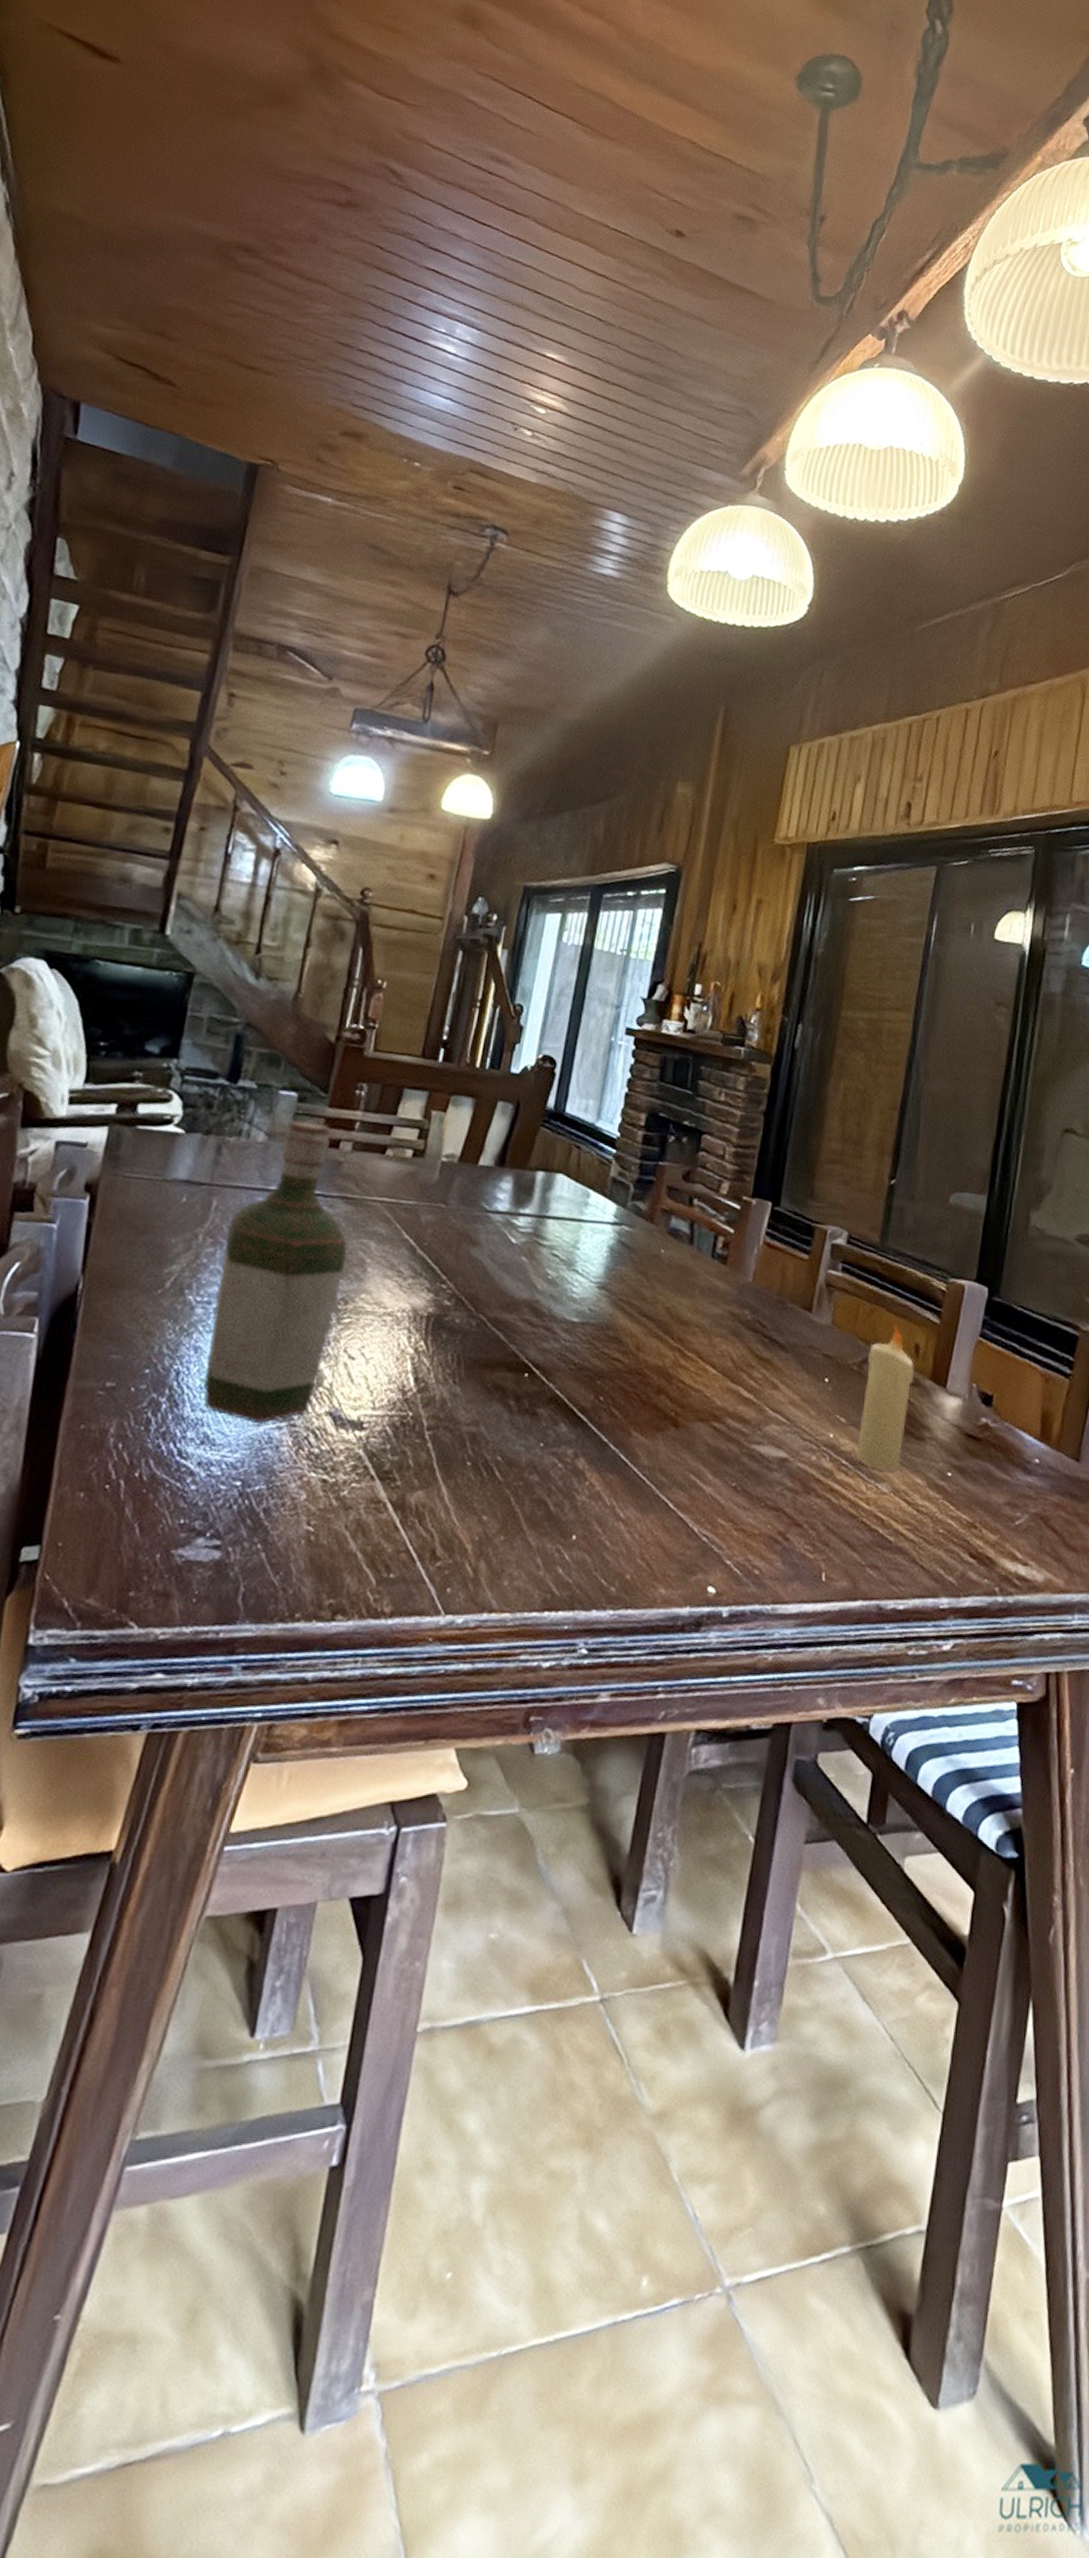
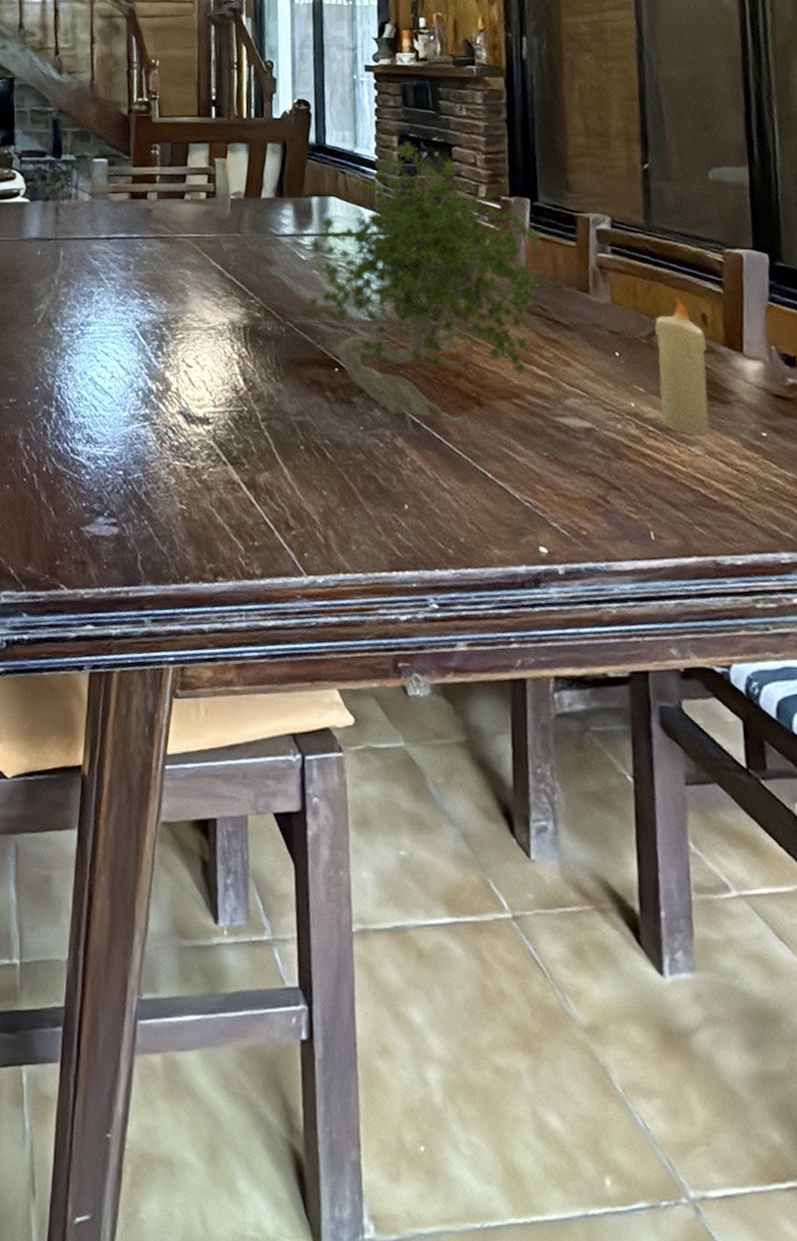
bottle: present [203,1120,348,1423] -> none [74,179,170,424]
plant: none [508,1120,775,1458] -> present [308,140,543,437]

